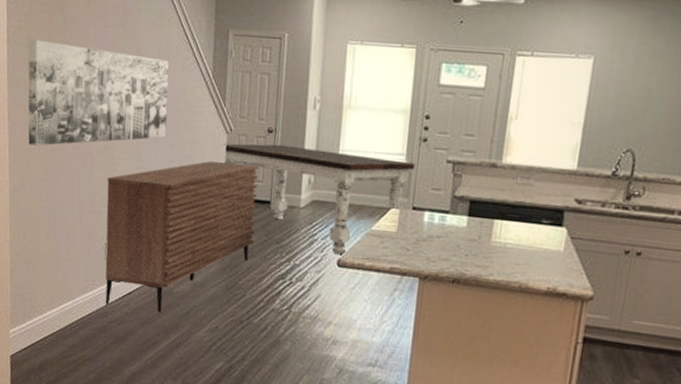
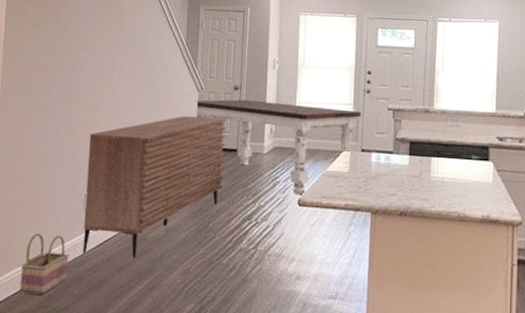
wall art: present [28,39,170,146] -> none [18,16,149,108]
basket: none [42,281,92,344] -> present [20,233,69,295]

